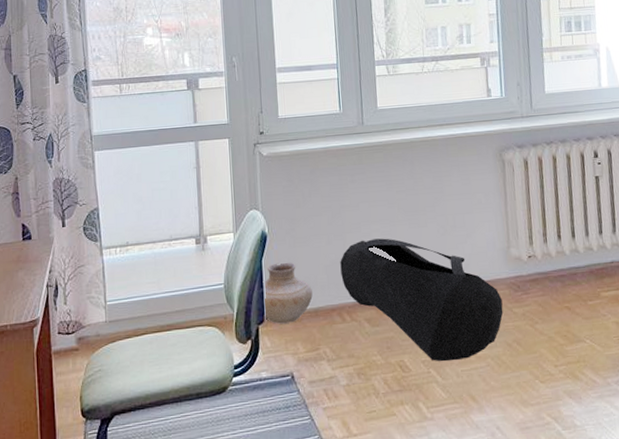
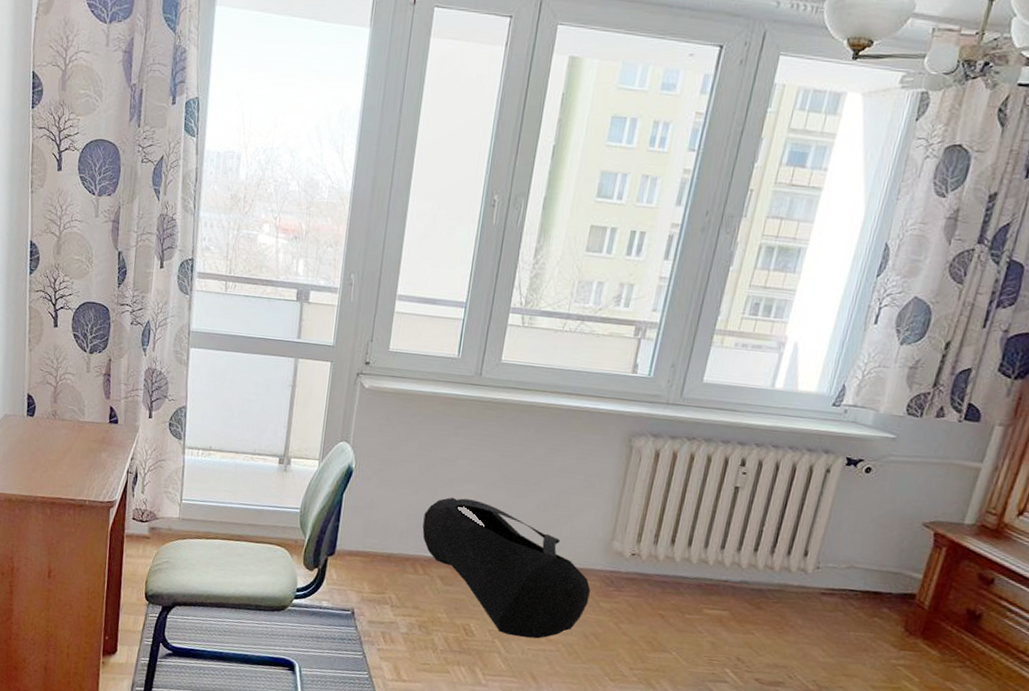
vase: present [263,262,313,324] -> none [335,500,390,562]

